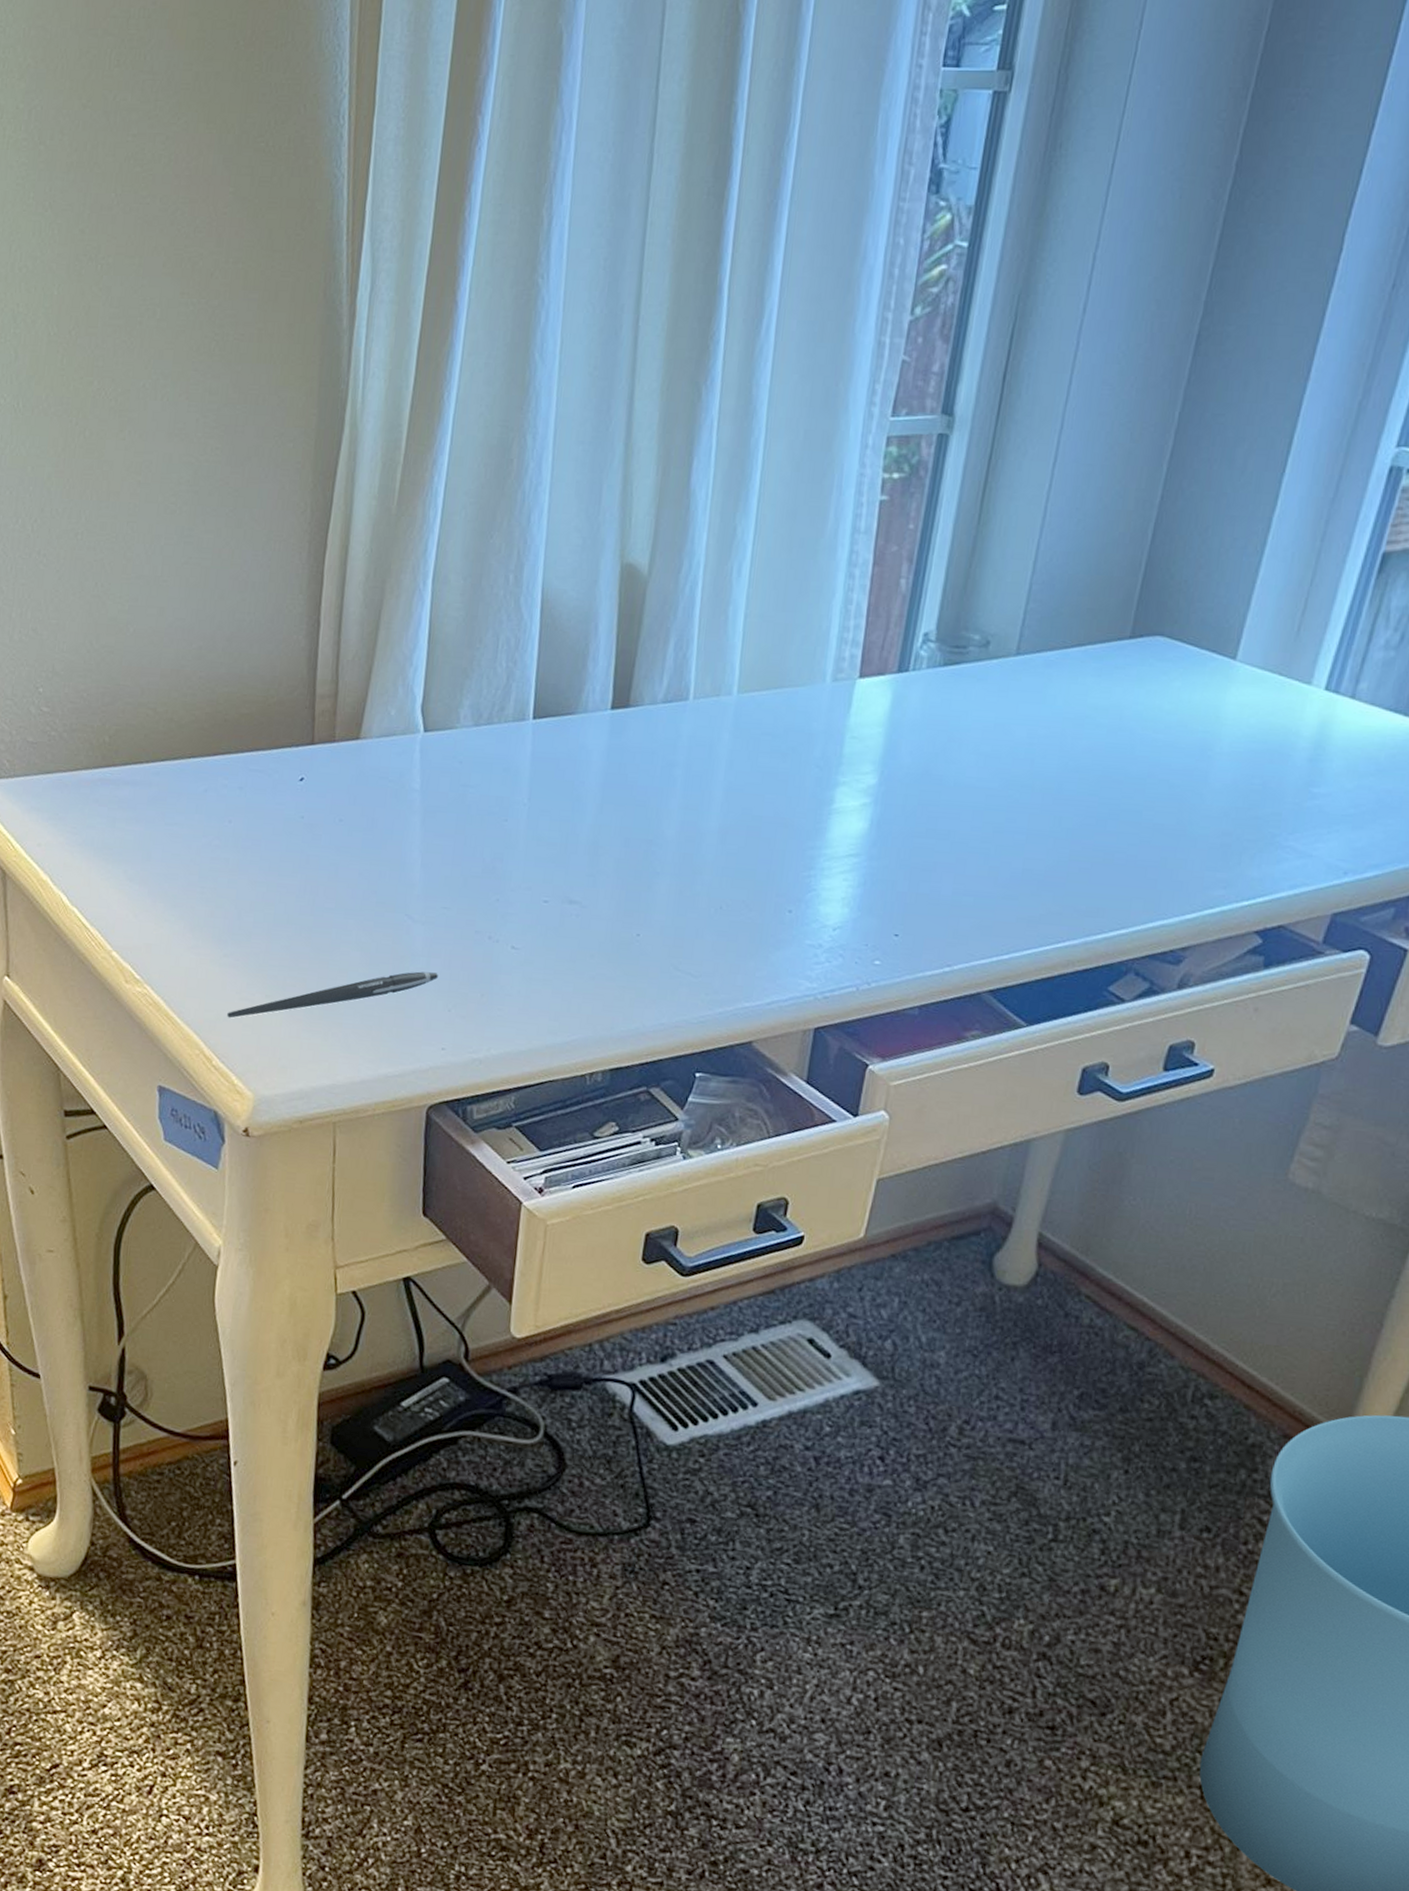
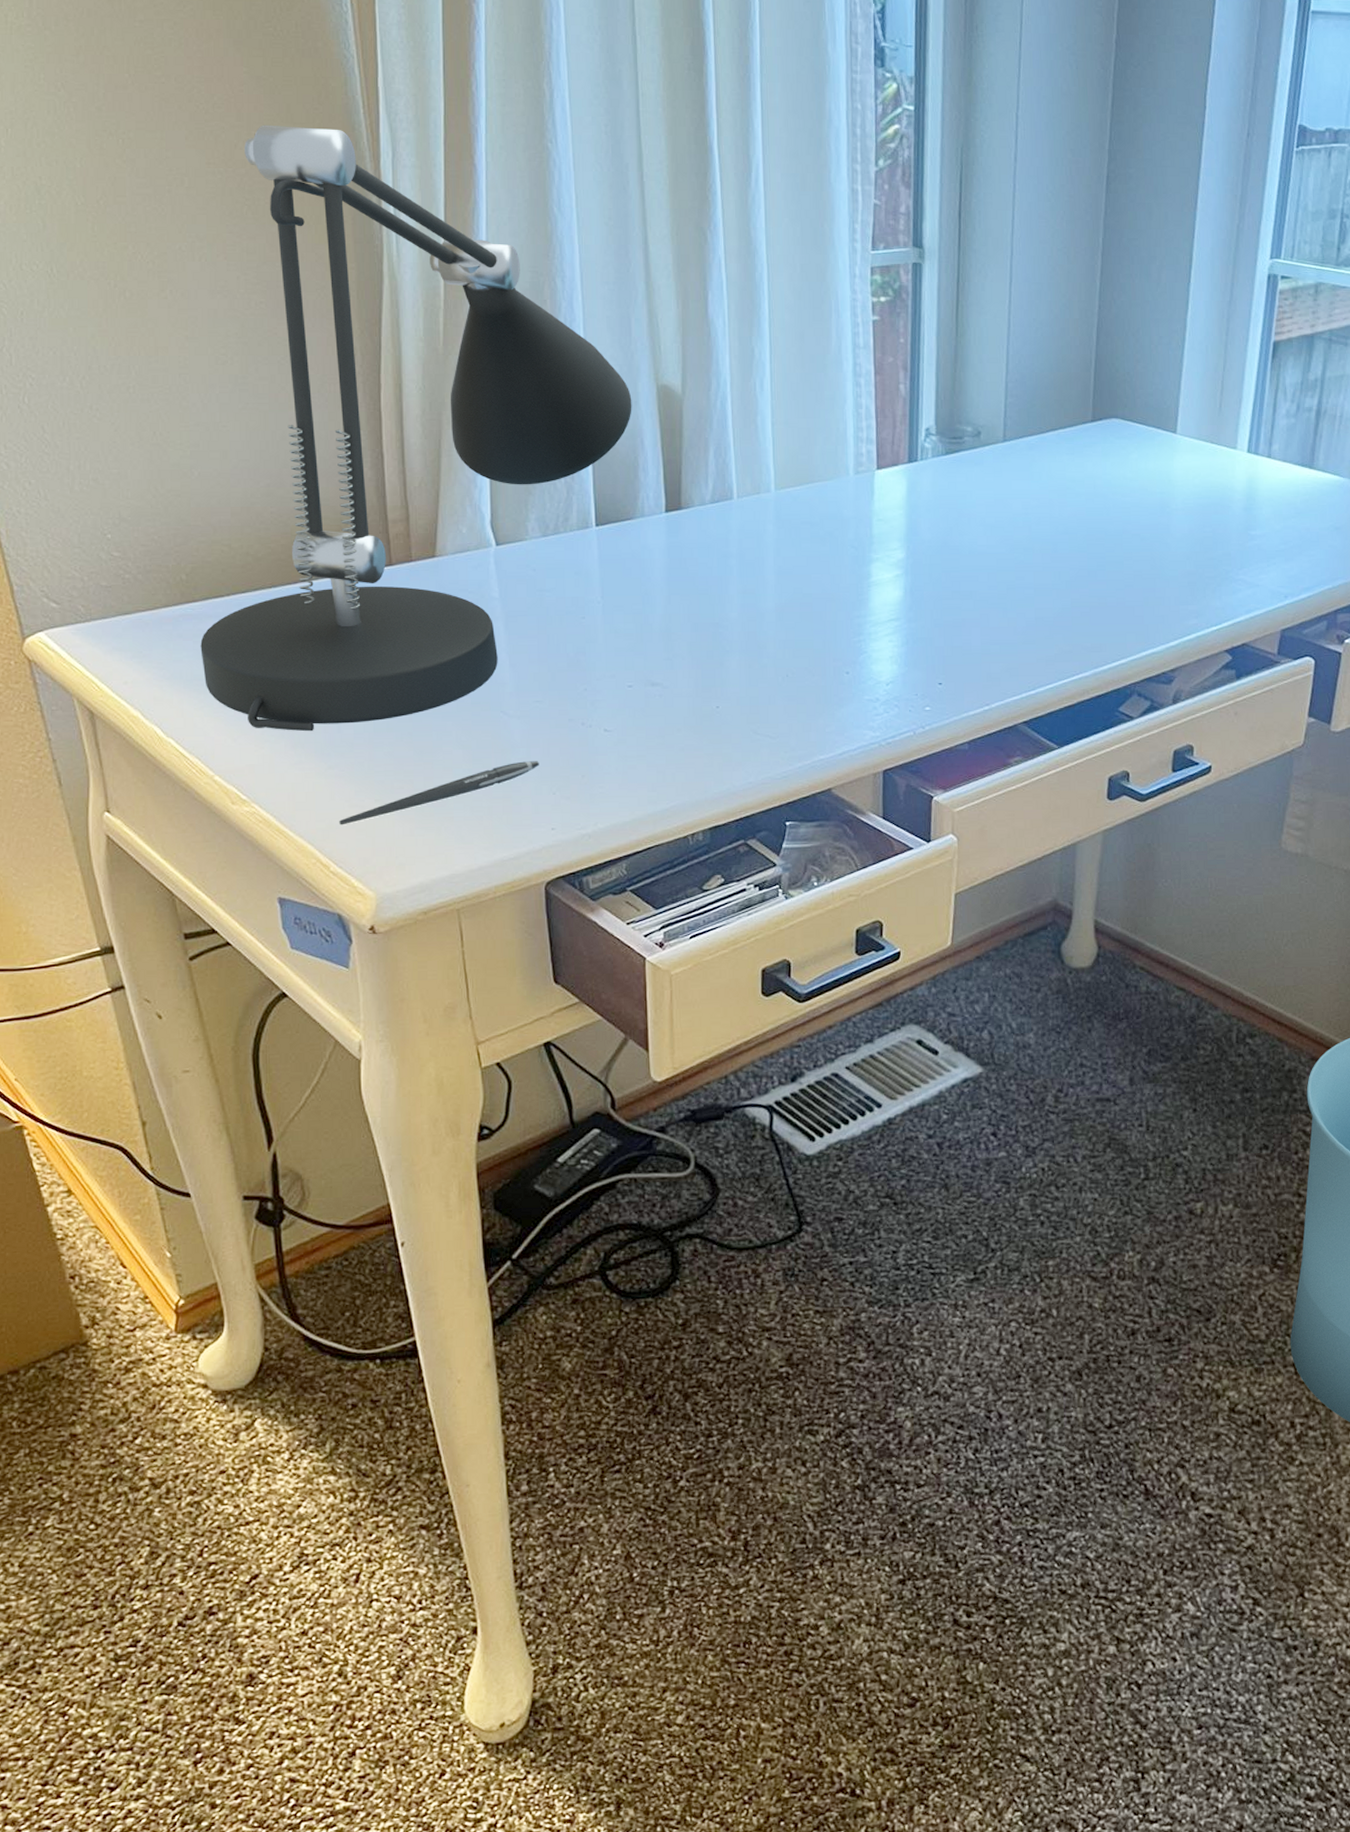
desk lamp: none [114,251,592,916] -> present [200,124,632,732]

